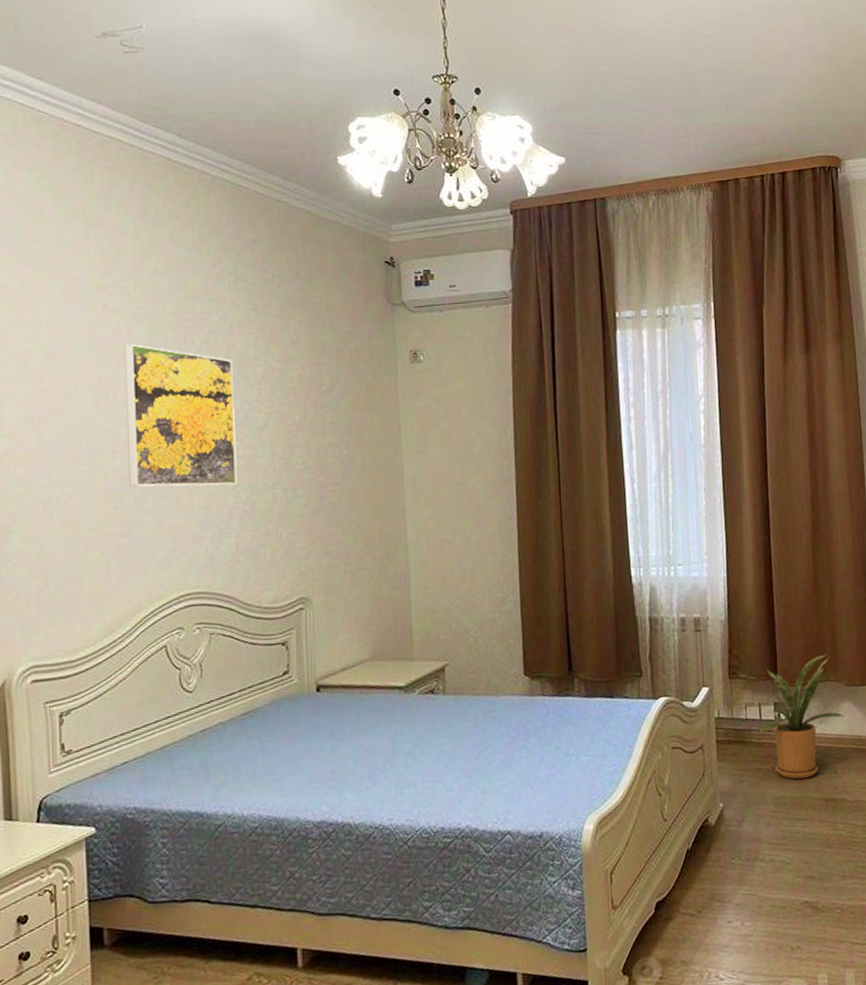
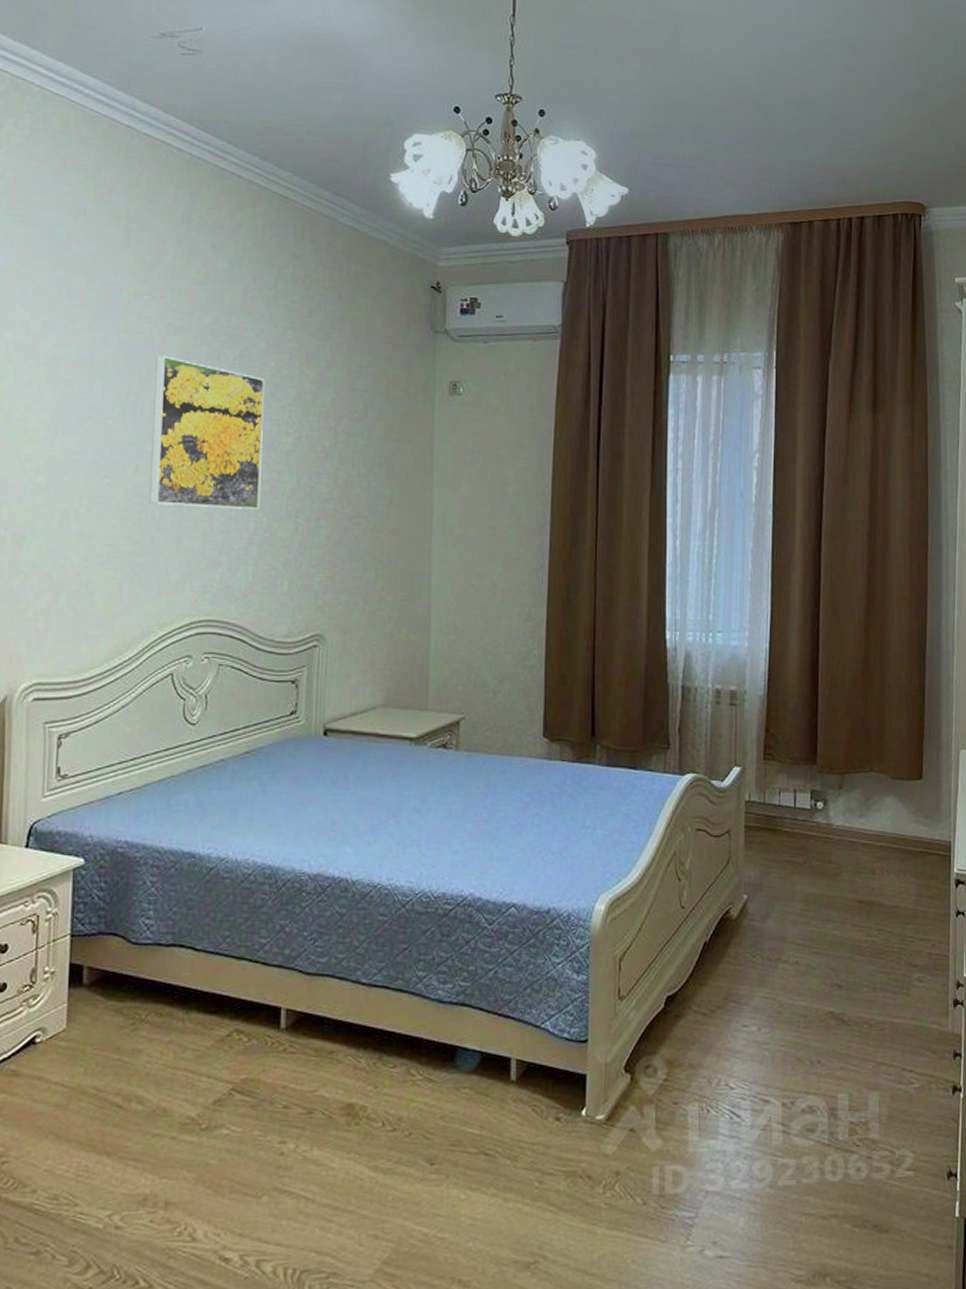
house plant: present [737,653,845,779] -> none [772,741,888,877]

